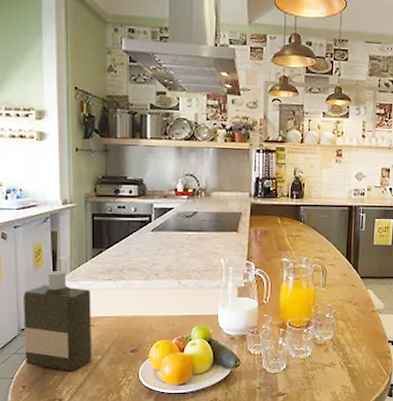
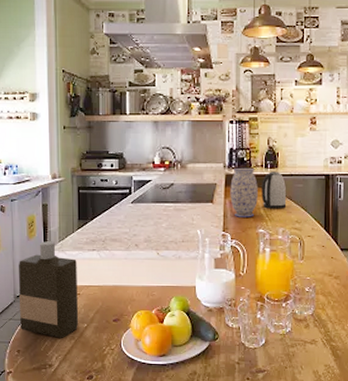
vase: none [255,197,283,247] -> present [230,167,258,217]
kettle: none [286,202,311,239] -> present [261,171,287,209]

